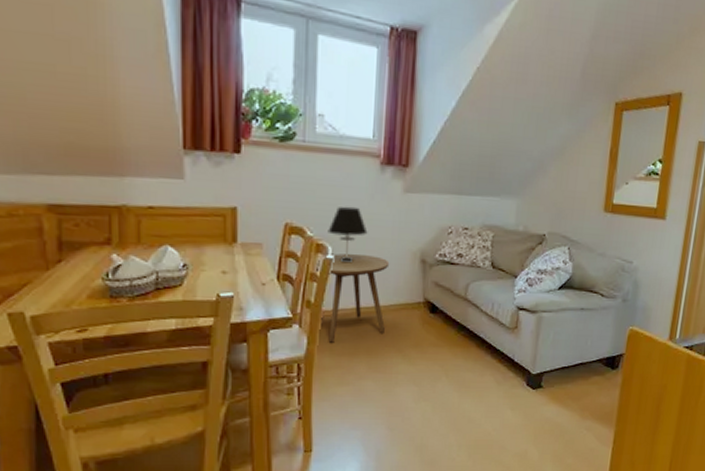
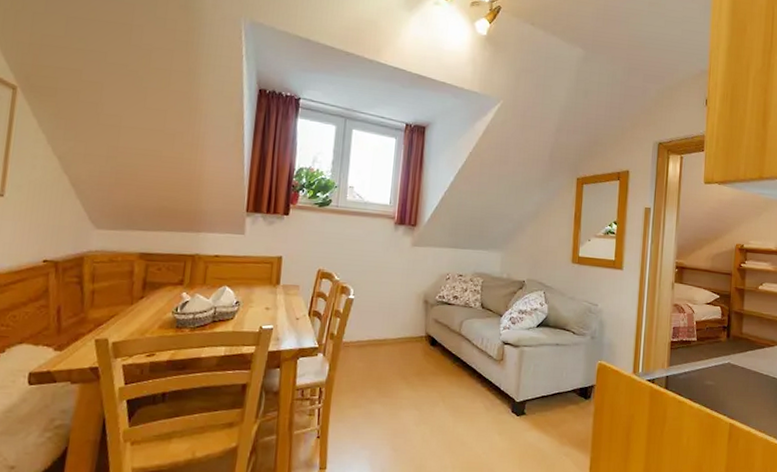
side table: present [315,253,390,343] -> none [339,294,399,370]
table lamp: present [328,206,368,264] -> none [351,256,383,303]

